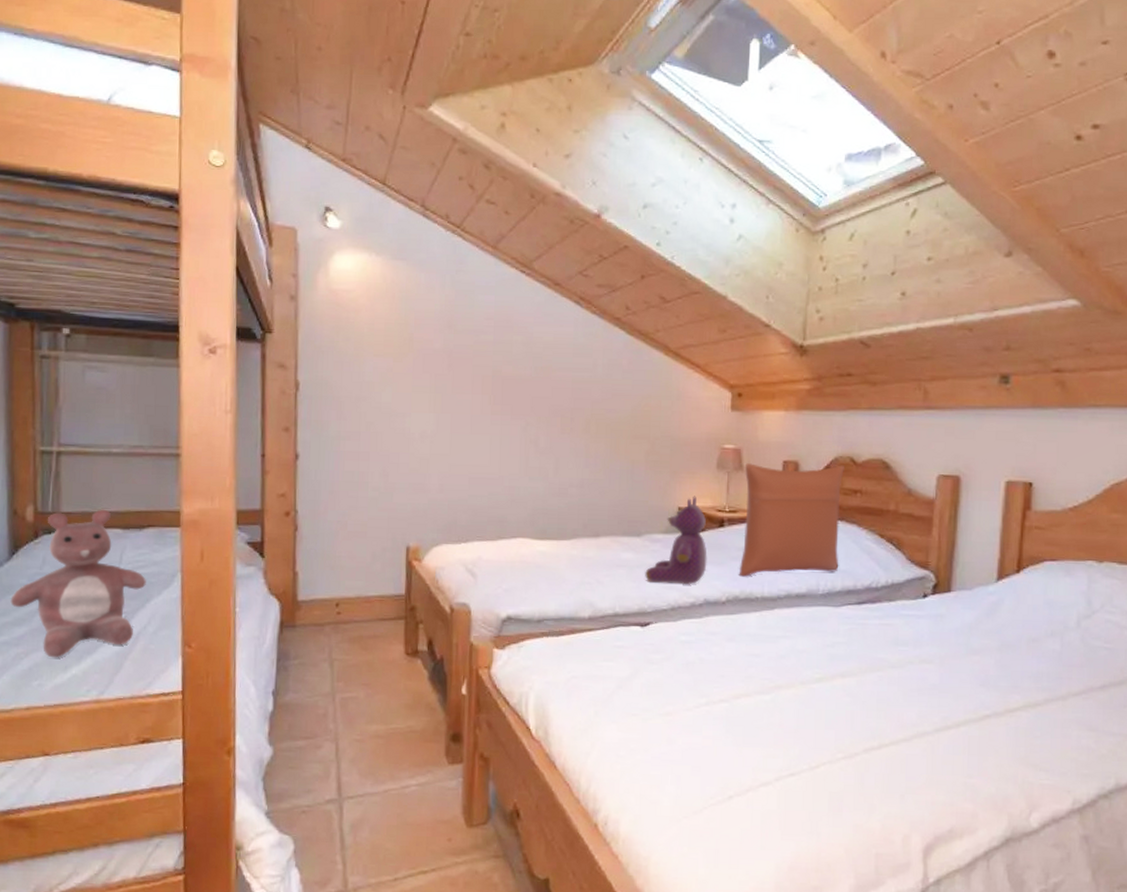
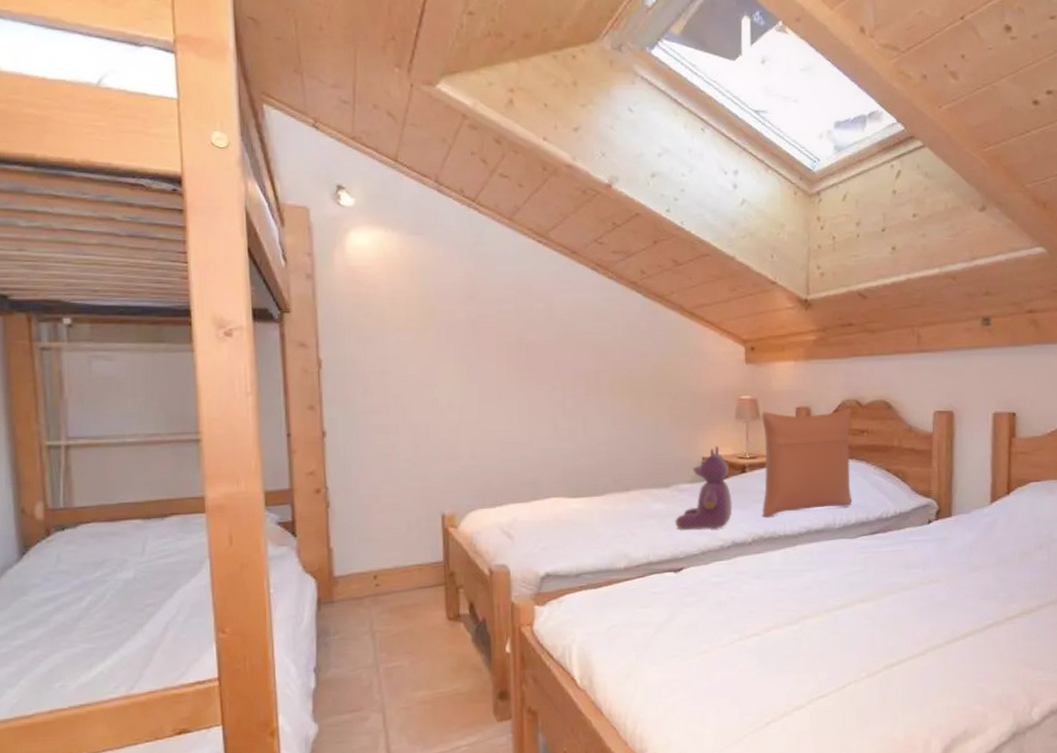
stuffed animal: present [10,509,146,658] -> none [23,500,172,658]

